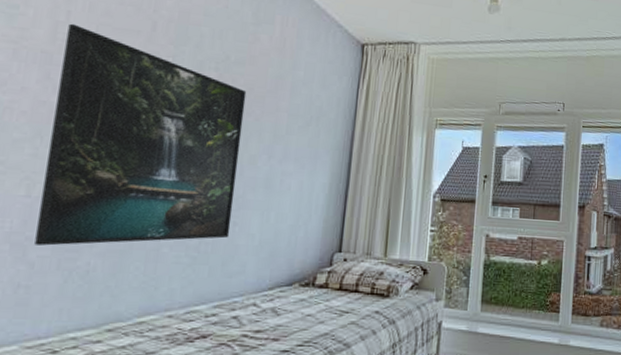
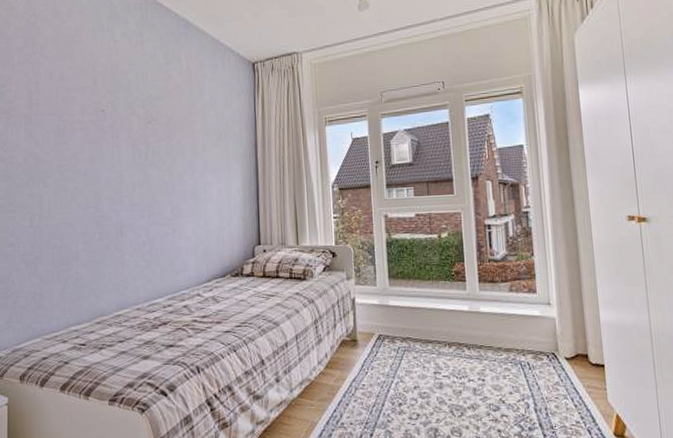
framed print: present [34,23,247,246] -> none [38,91,172,262]

